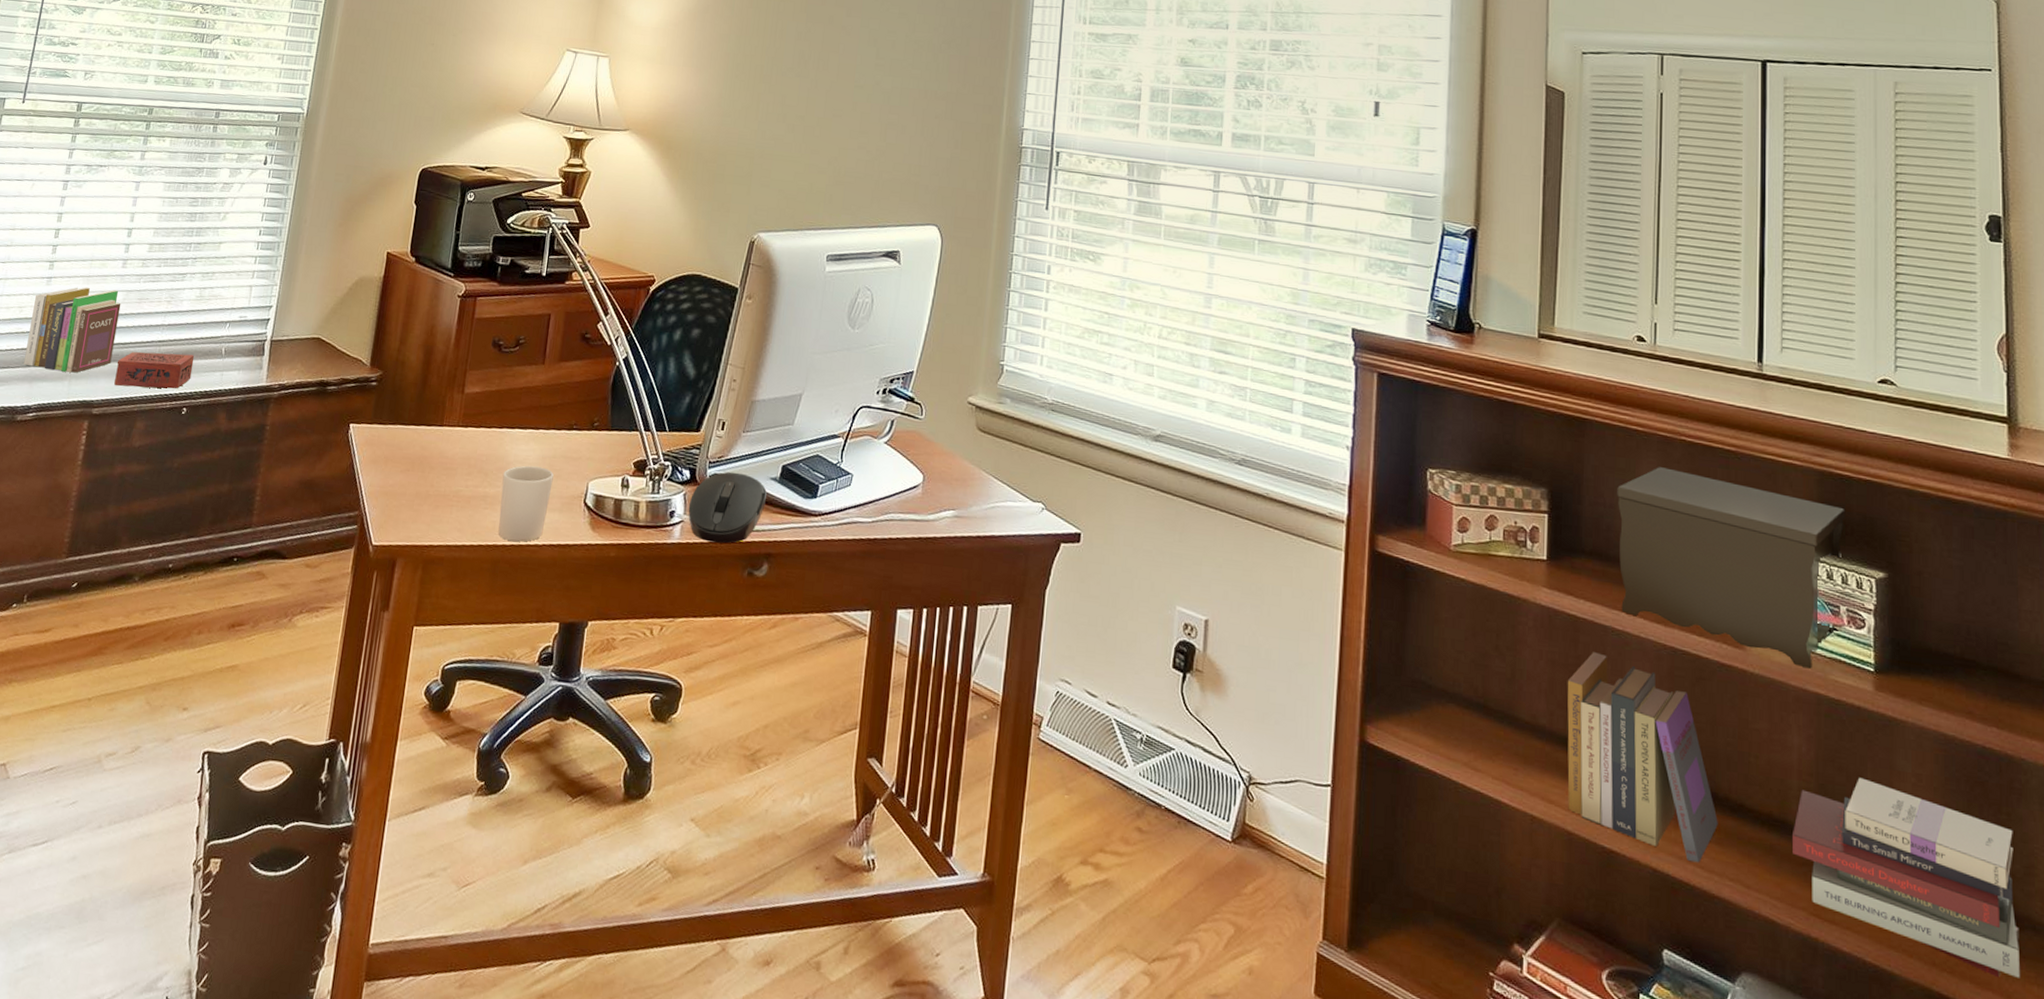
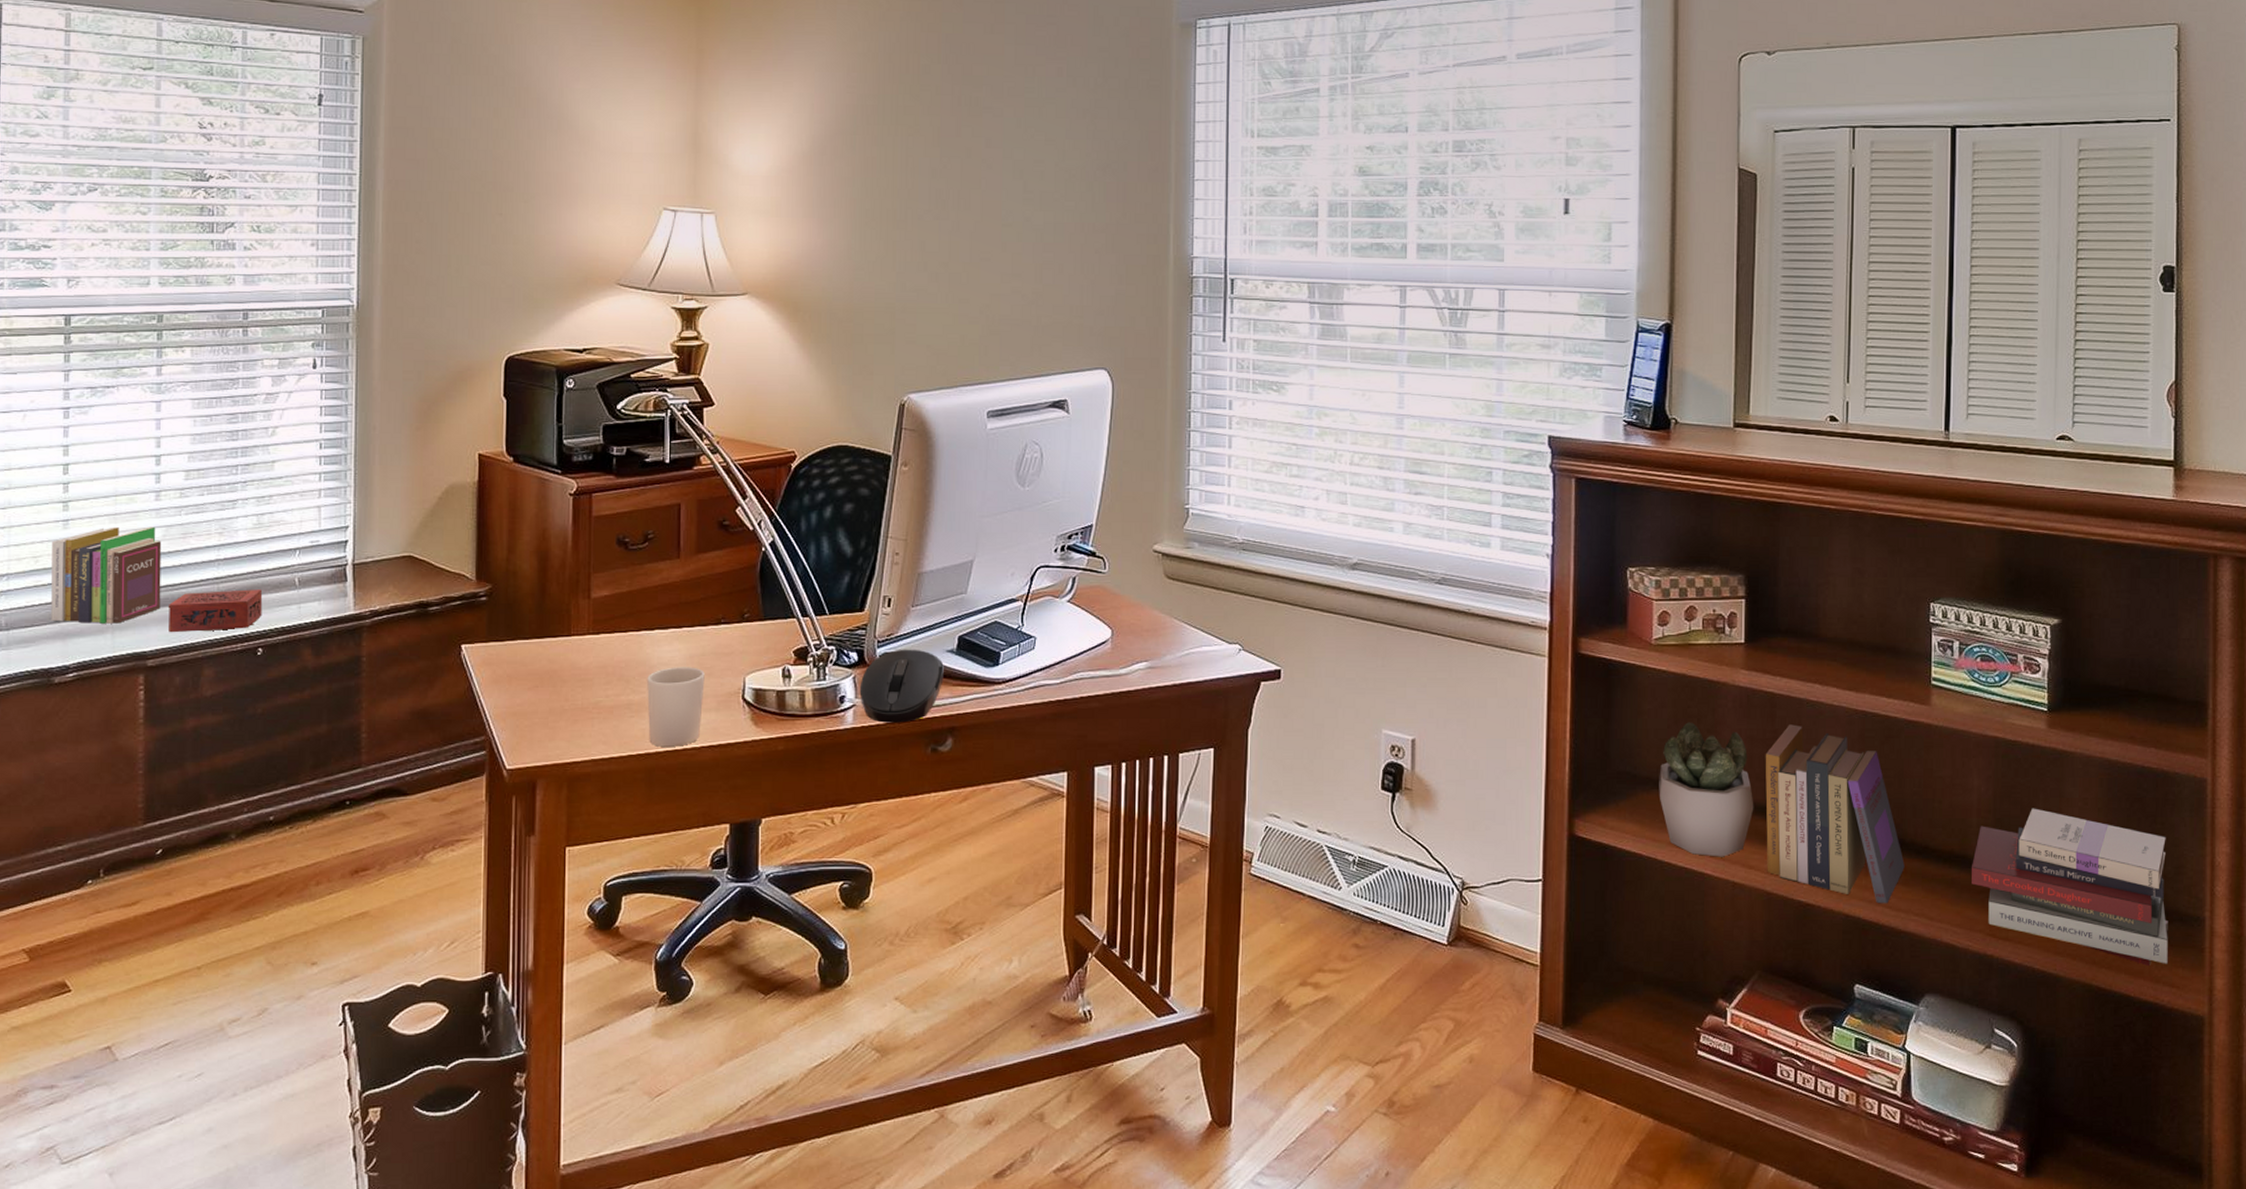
succulent plant: none [1454,636,1555,787] -> present [1659,722,1754,857]
decorative box: present [1617,467,1845,669] -> none [1811,542,2024,715]

